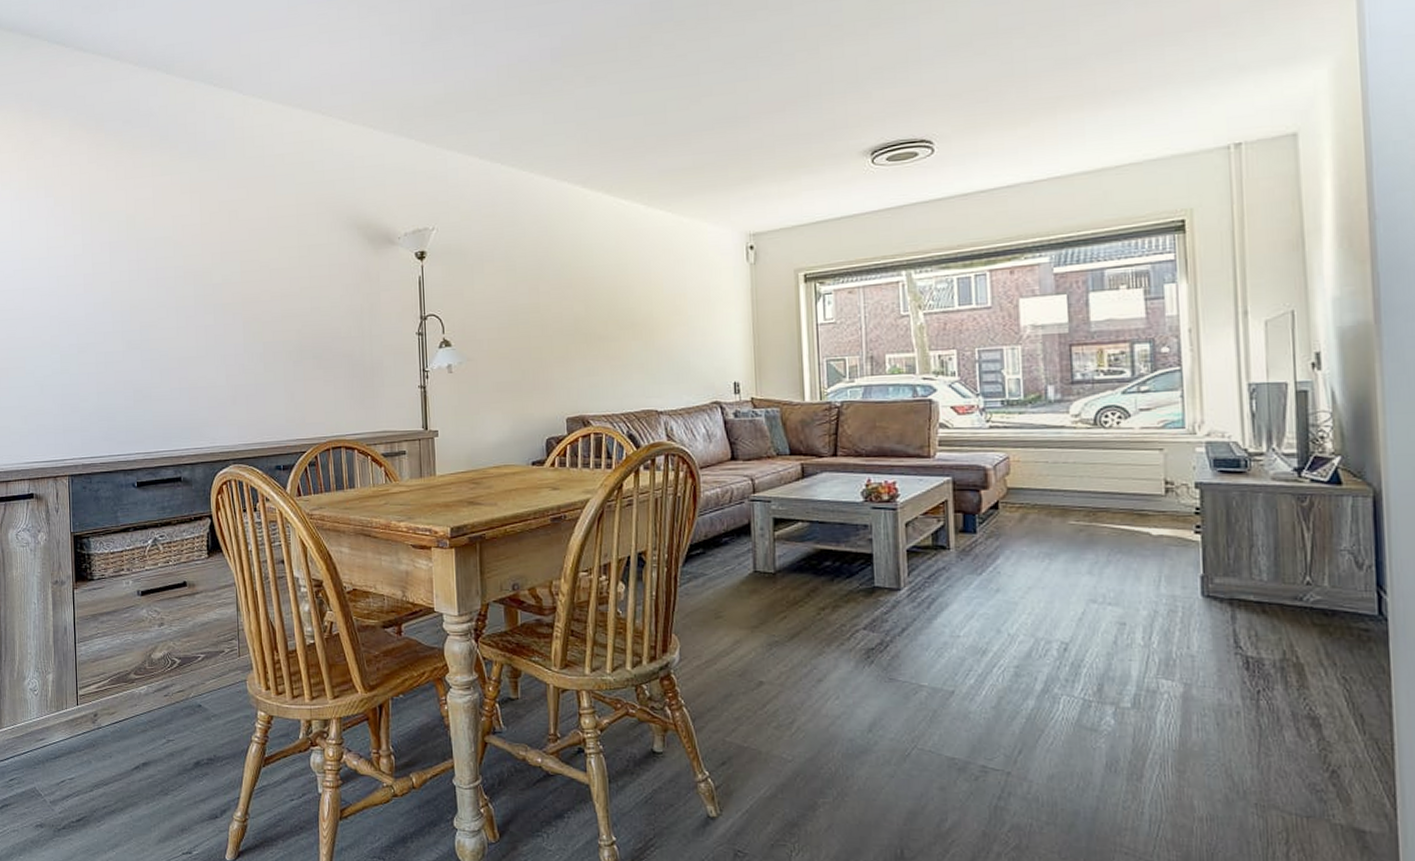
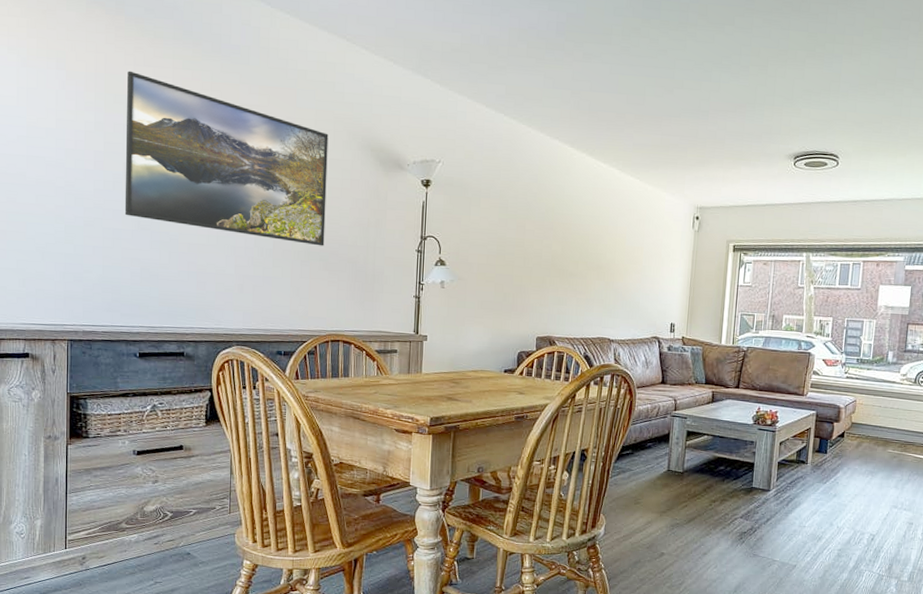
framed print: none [110,186,317,343] -> present [124,70,329,246]

